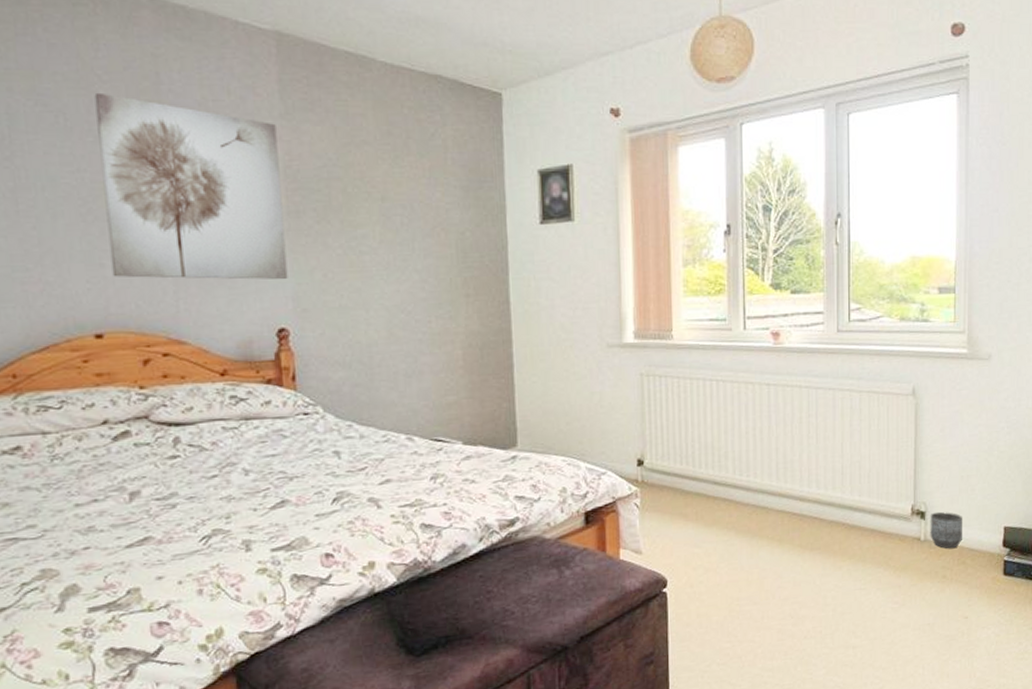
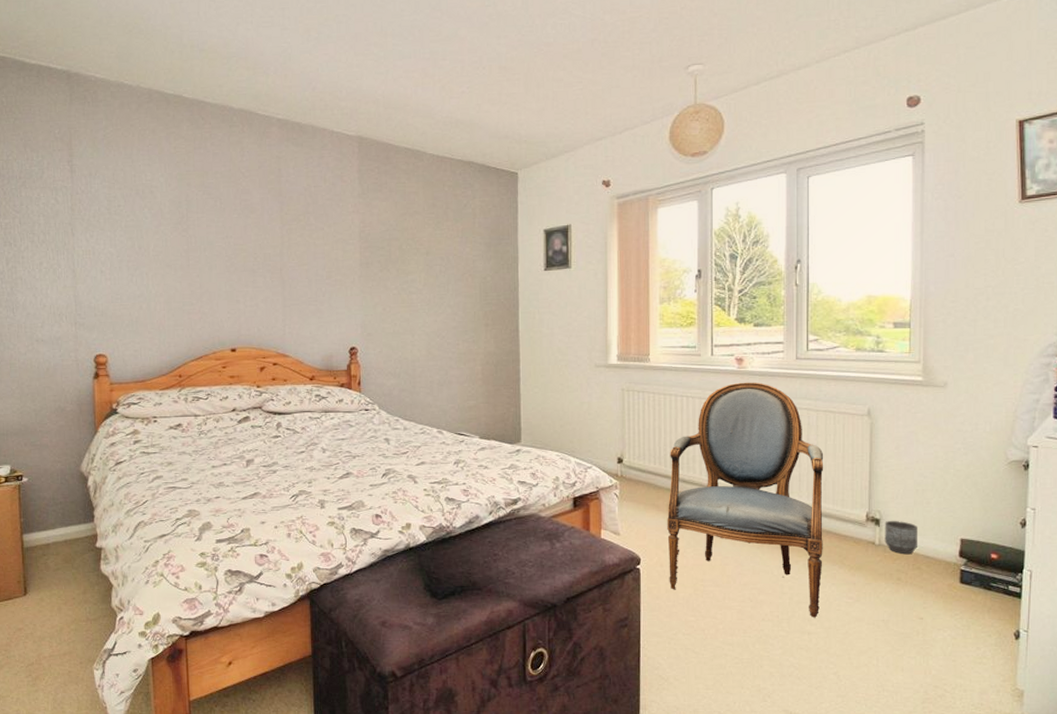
wall art: present [94,92,288,280] -> none [239,184,359,312]
armchair: none [697,360,868,629] -> present [667,382,824,618]

